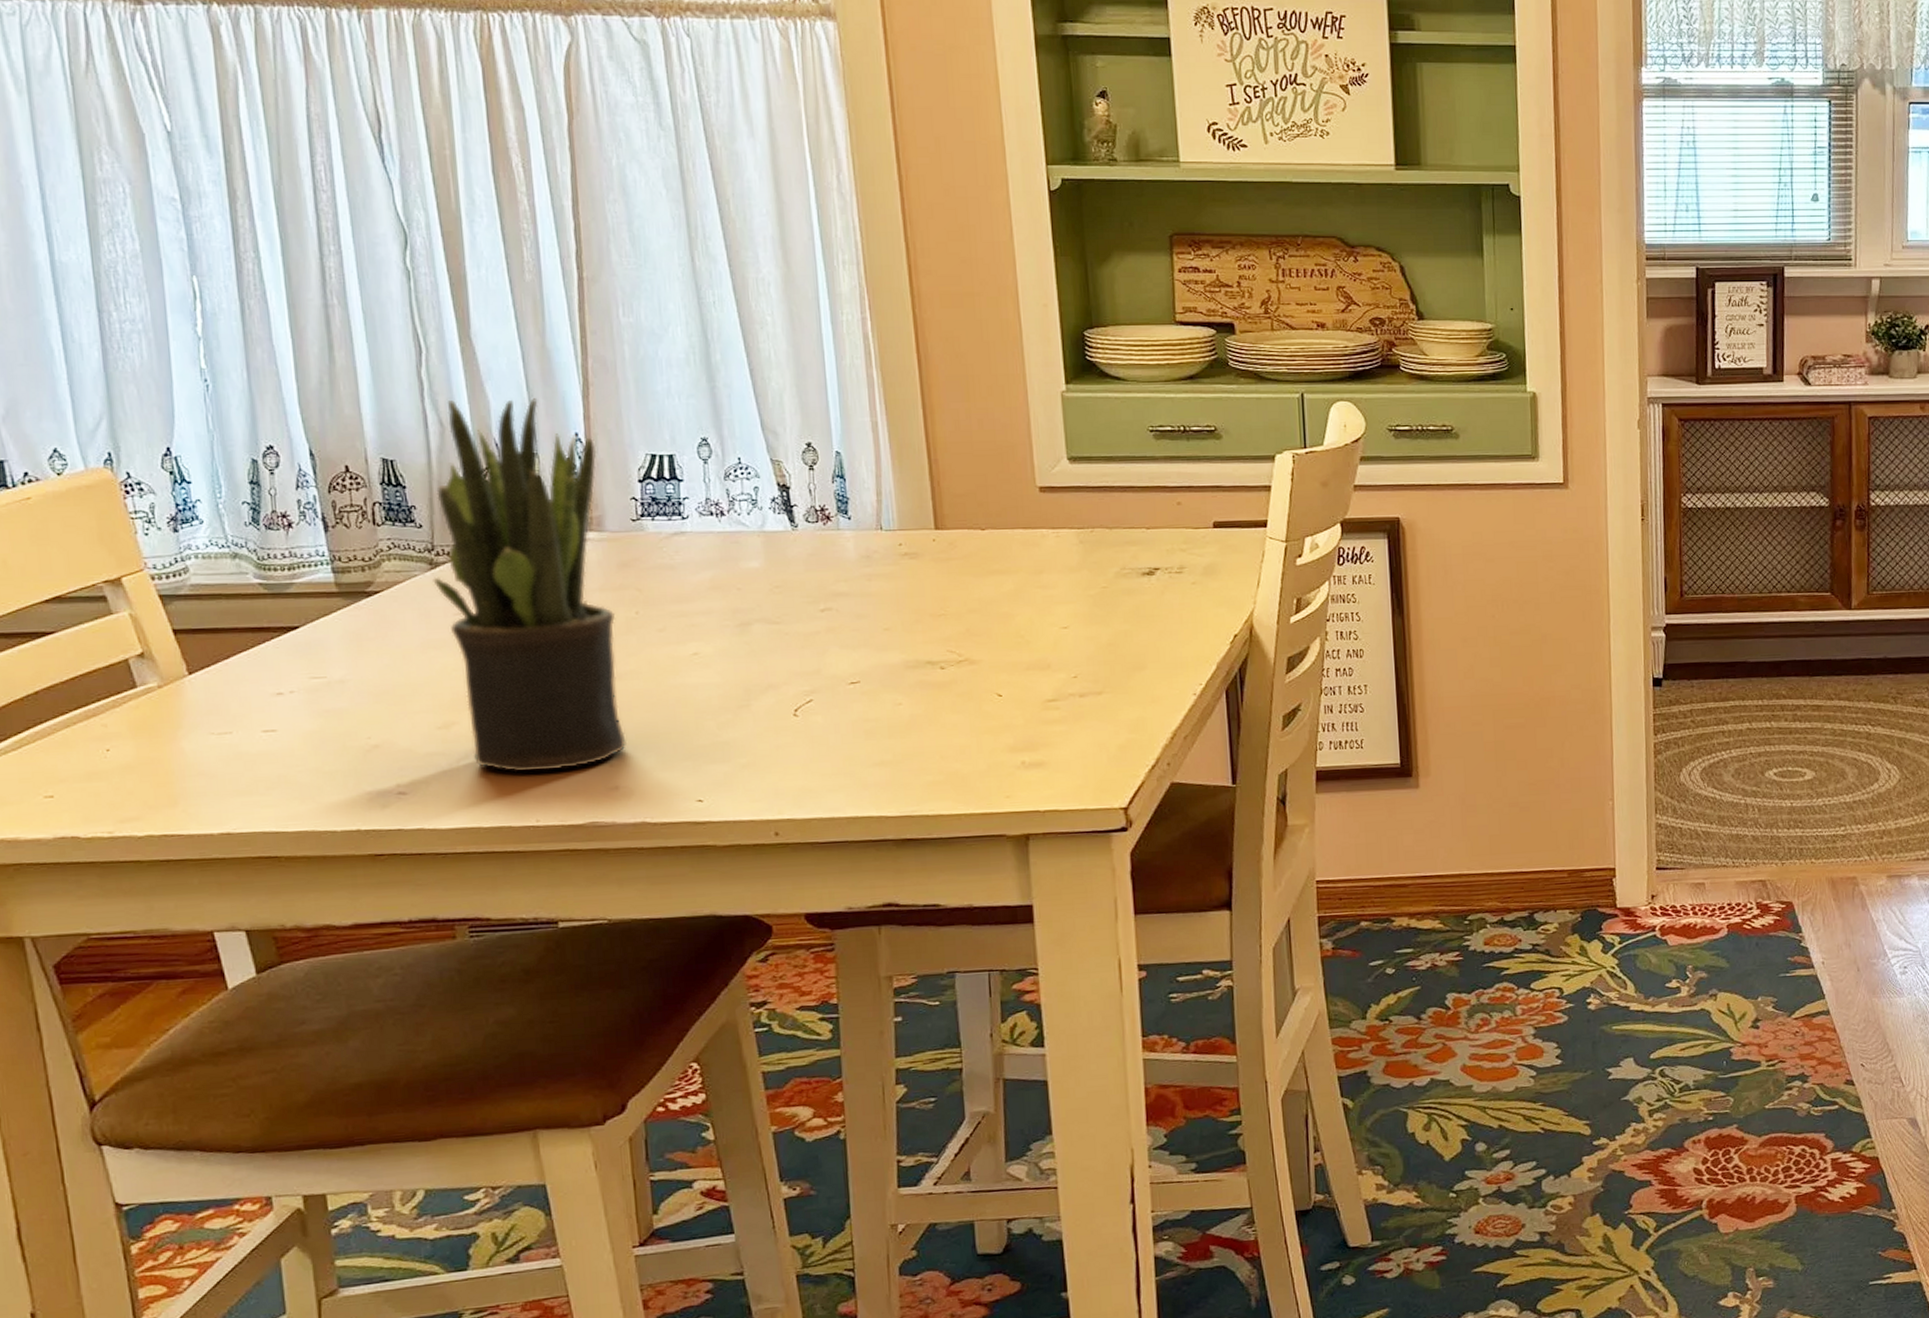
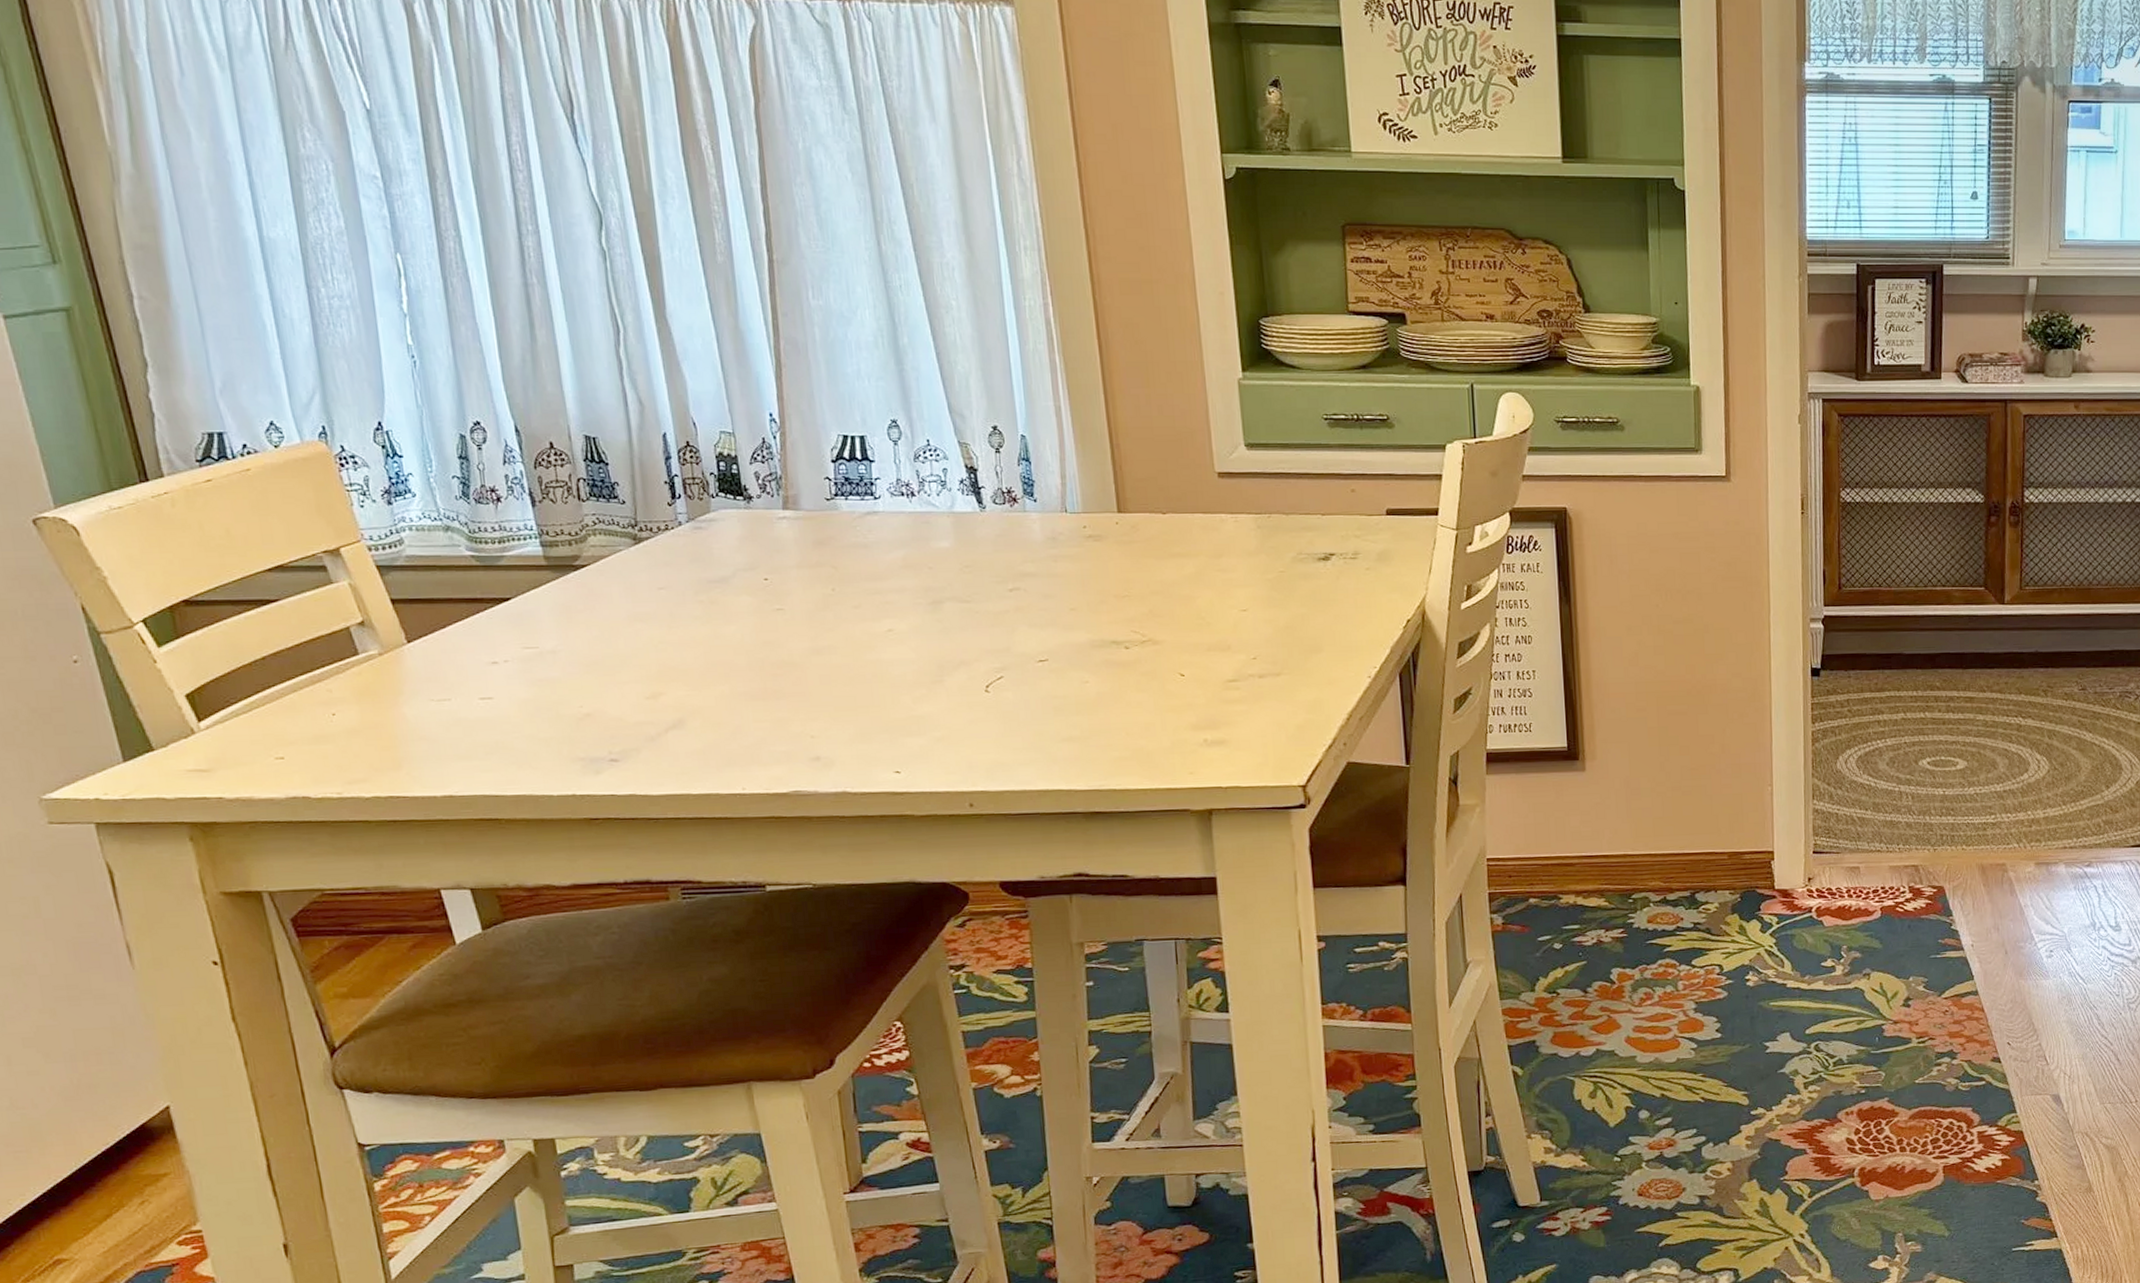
potted plant: present [433,398,626,773] -> none [637,379,826,742]

